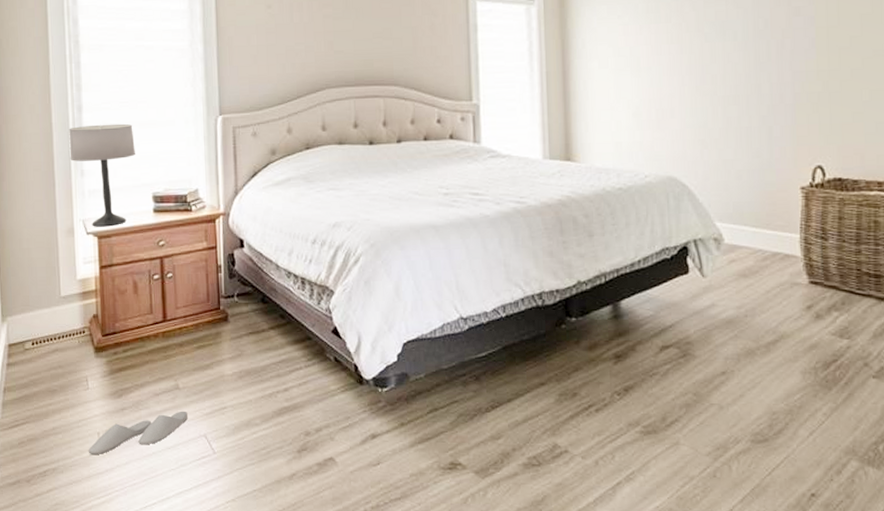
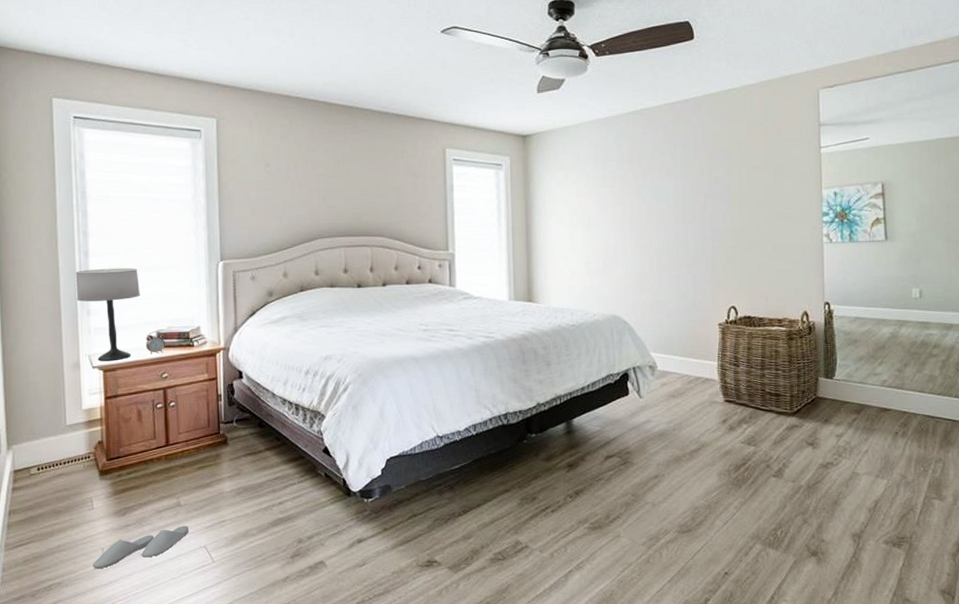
alarm clock: none [141,194,162,220] -> present [145,331,165,355]

